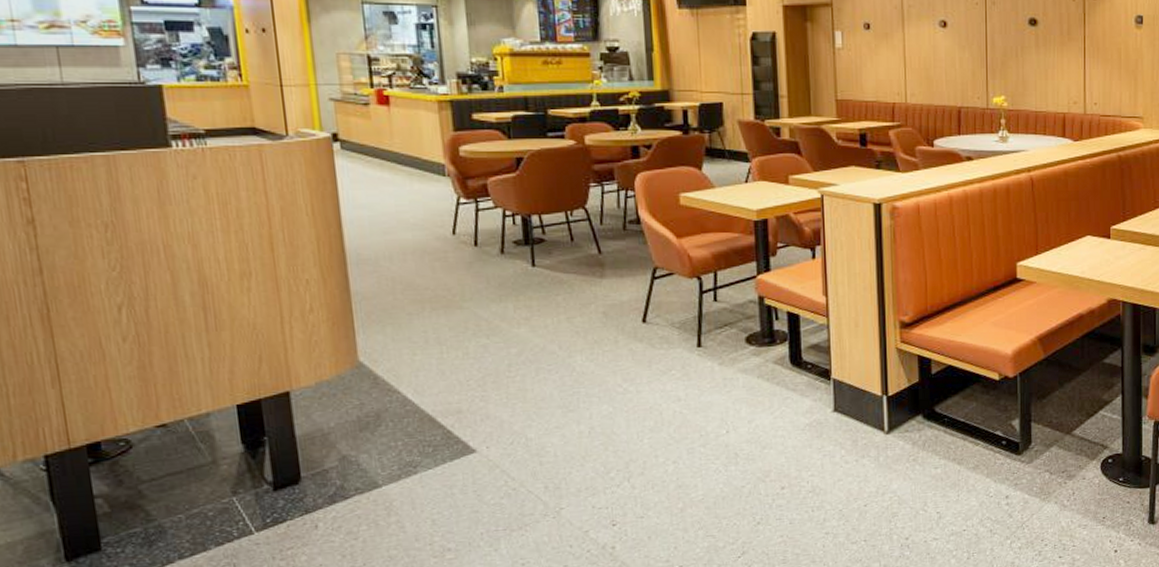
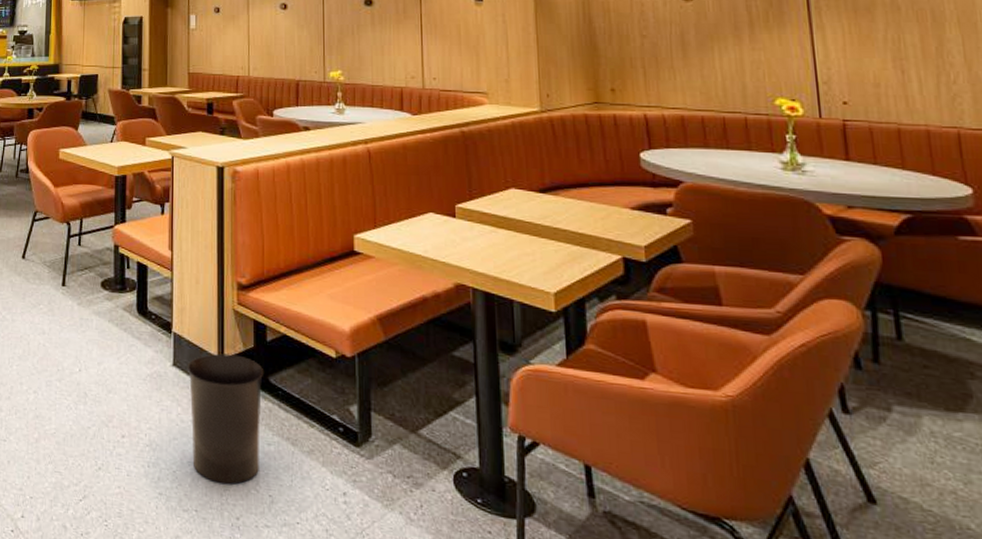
waste bin: none [850,391,929,512] -> present [188,353,263,485]

